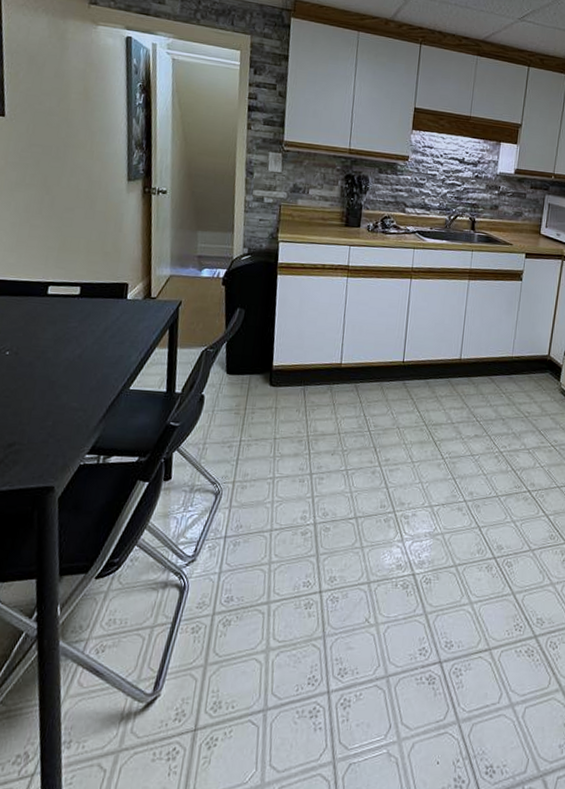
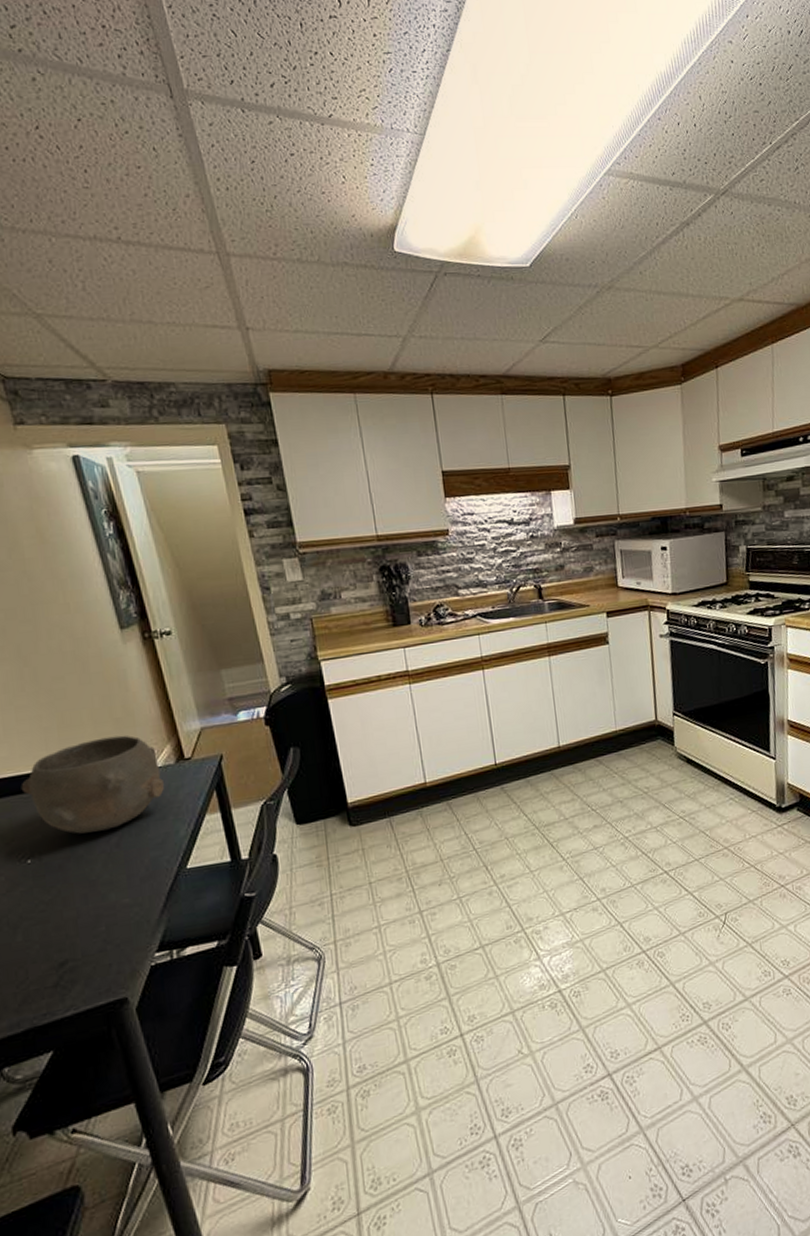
bowl: none [17,265,131,342] -> present [20,735,165,834]

